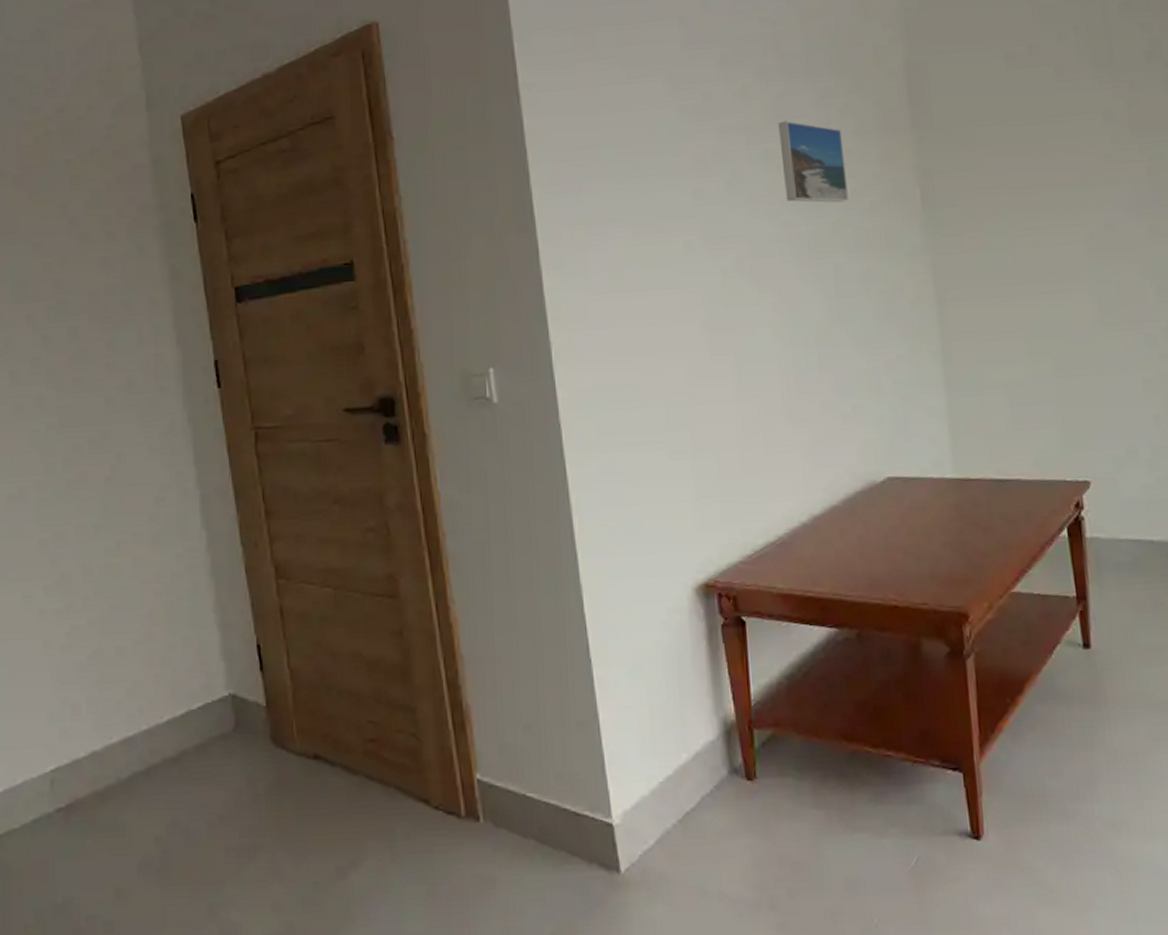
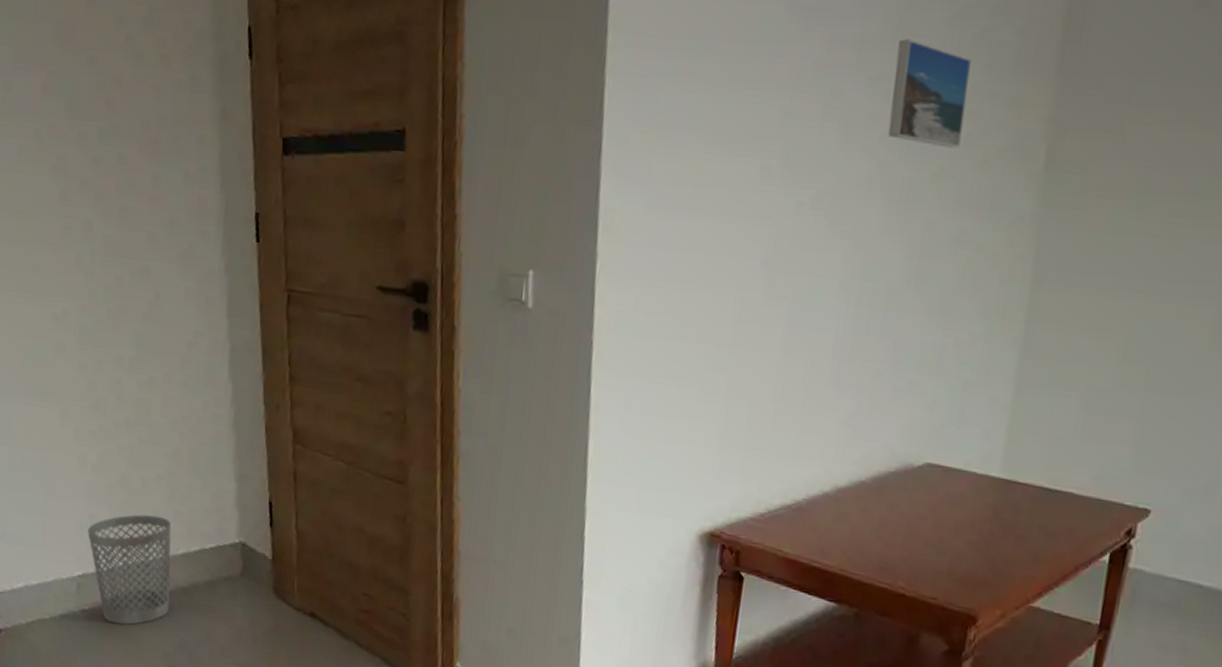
wastebasket: none [59,685,158,817] -> present [88,514,172,625]

